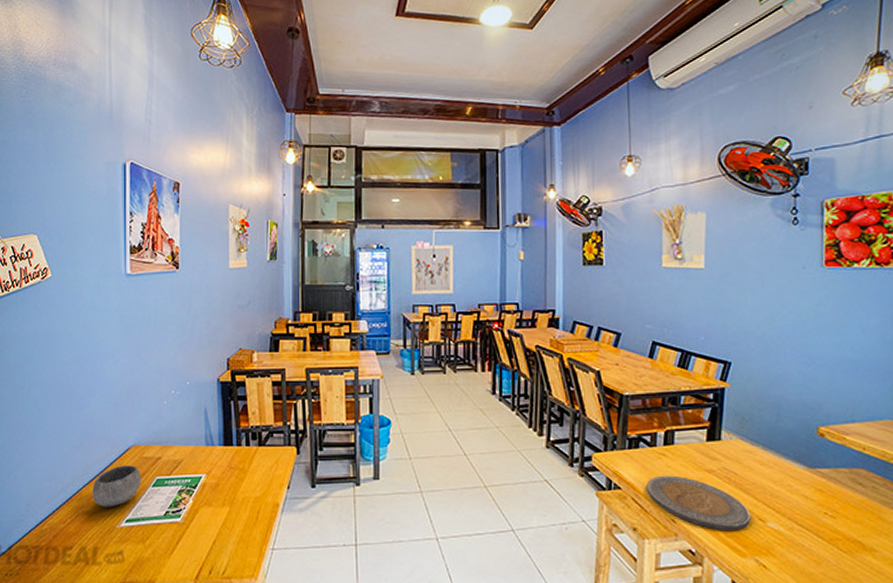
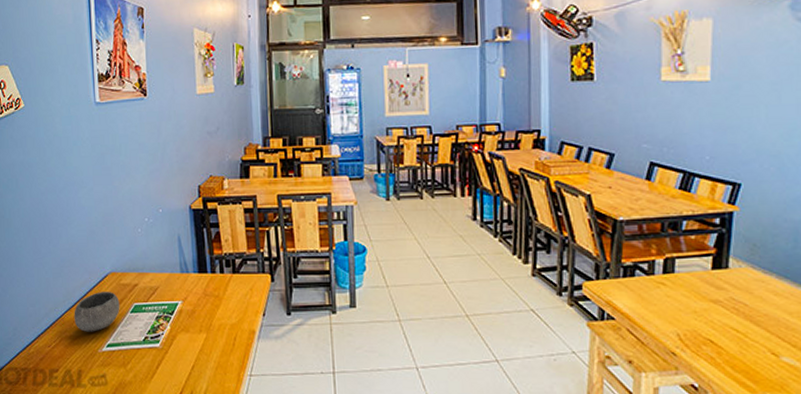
plate: present [646,475,751,530] -> none [643,305,762,365]

